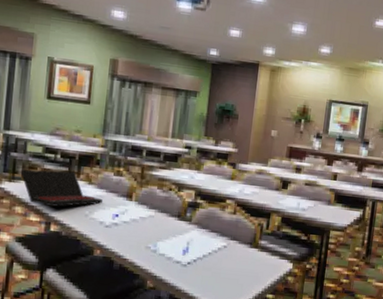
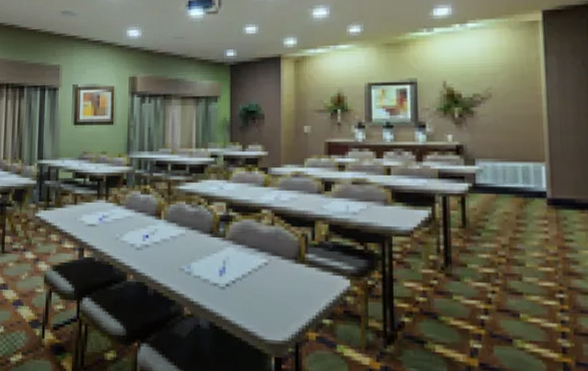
laptop: present [20,169,103,208] -> none [54,194,133,233]

